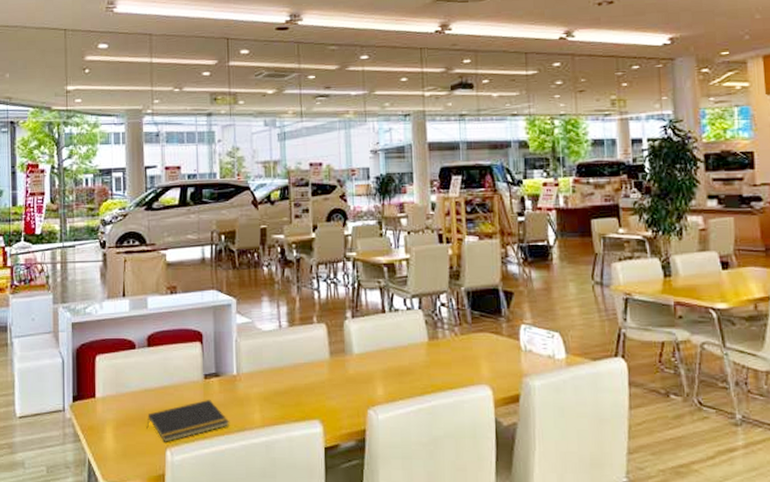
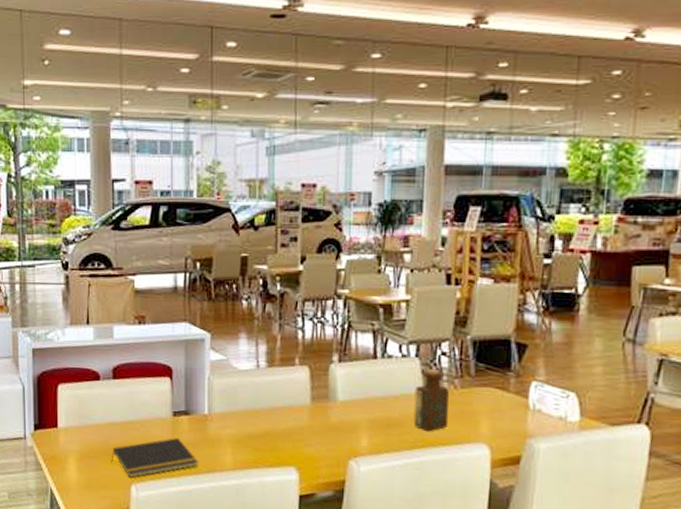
bottle: none [421,318,453,378] -> present [413,368,450,432]

